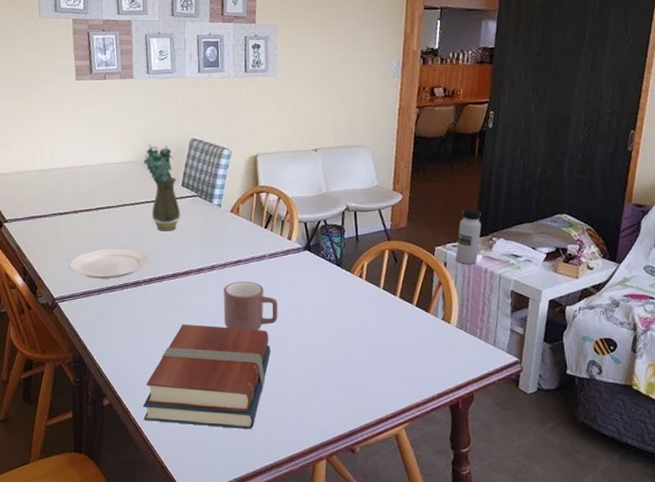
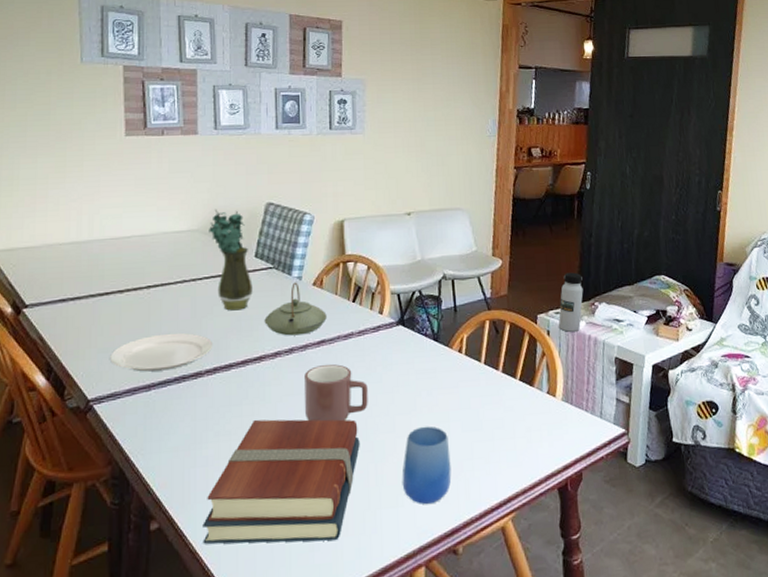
teapot: none [190,209,243,255] -> present [264,282,327,336]
cup: none [306,340,351,407] -> present [402,426,452,504]

